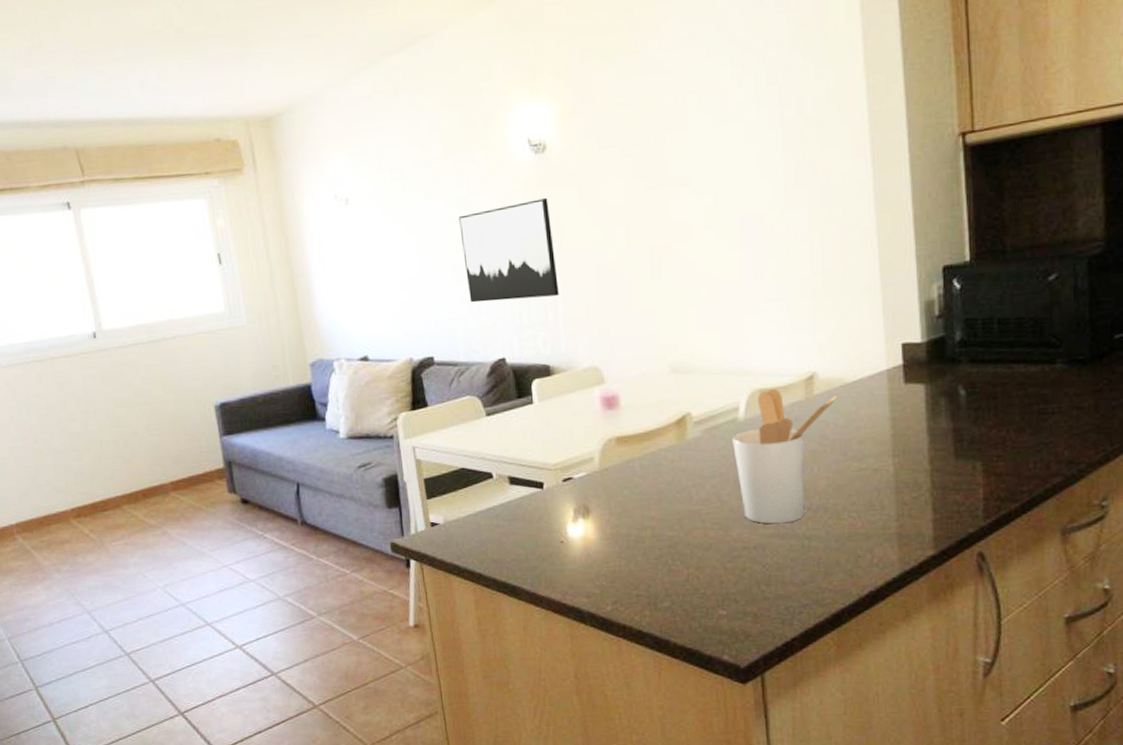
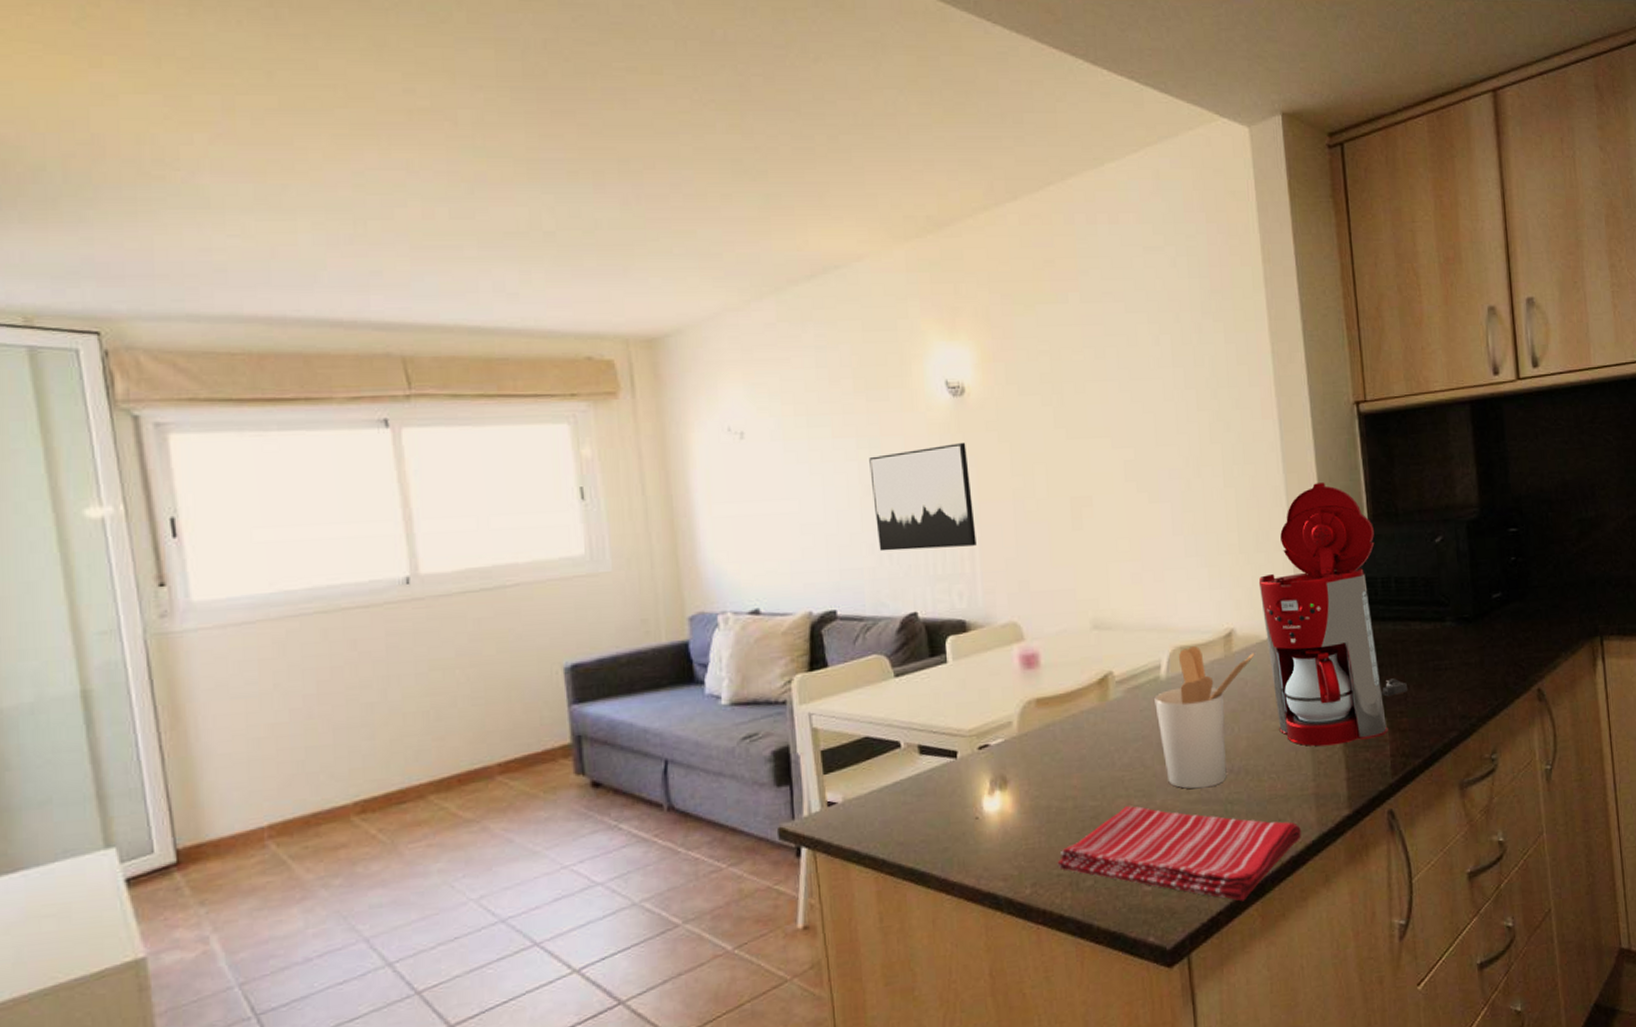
dish towel: none [636,537,881,630] -> present [1057,806,1301,902]
coffee maker: none [844,221,1006,488] -> present [1258,483,1407,747]

